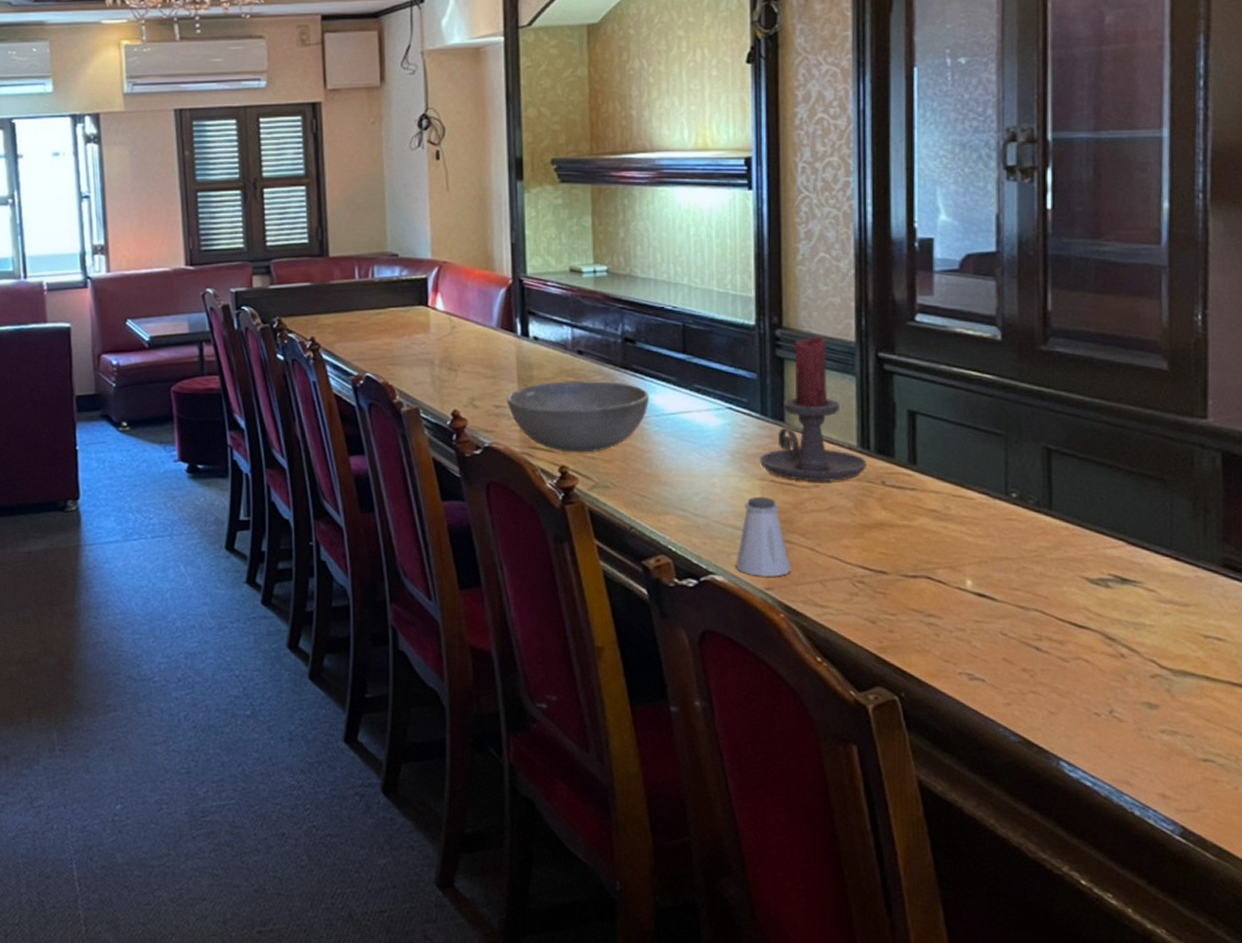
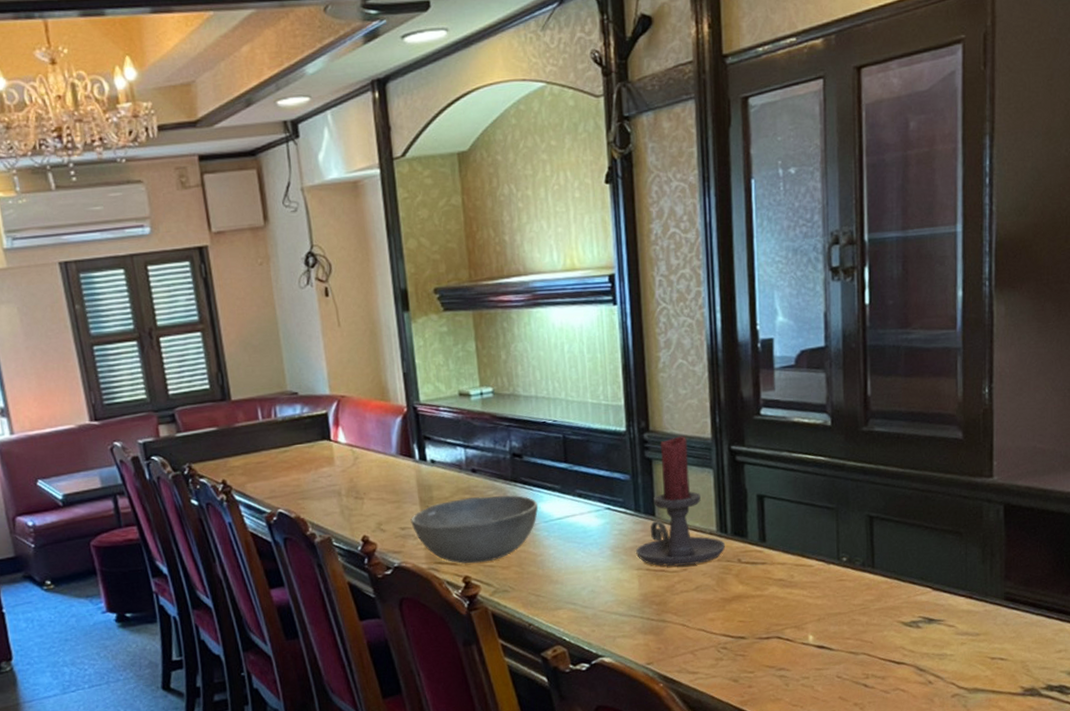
saltshaker: present [736,497,792,578] -> none [620,584,668,655]

